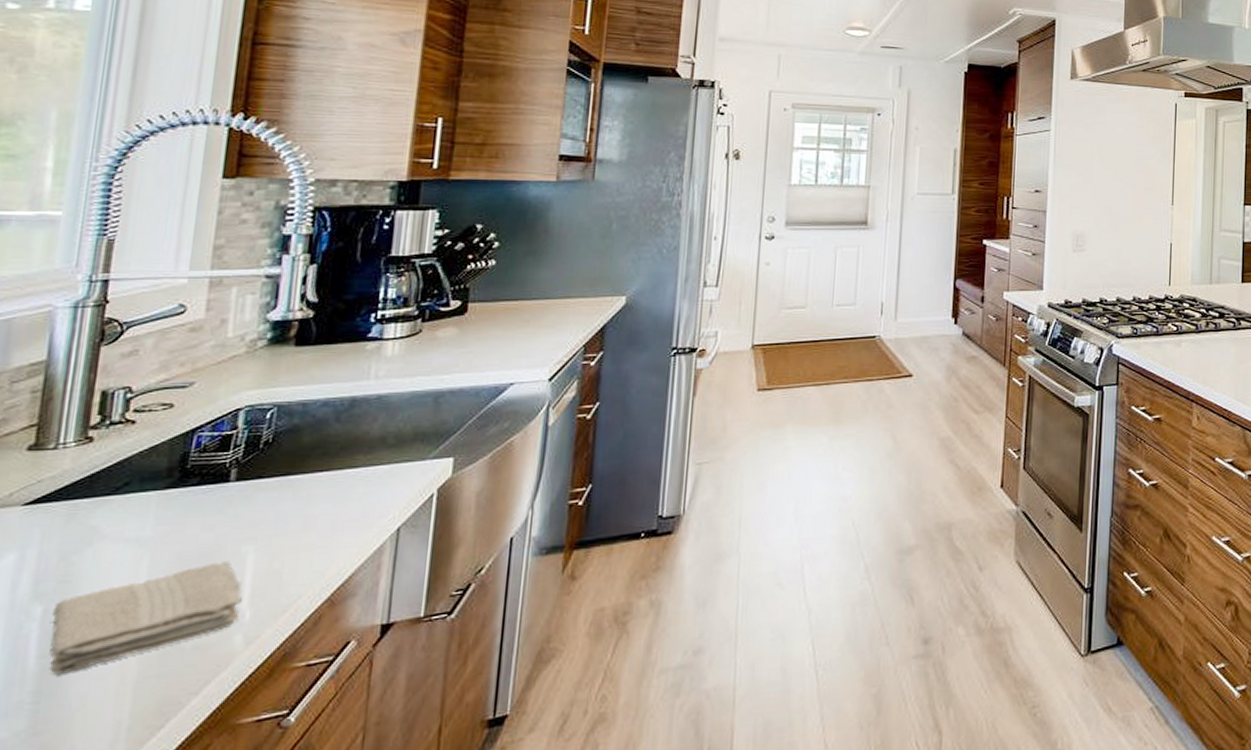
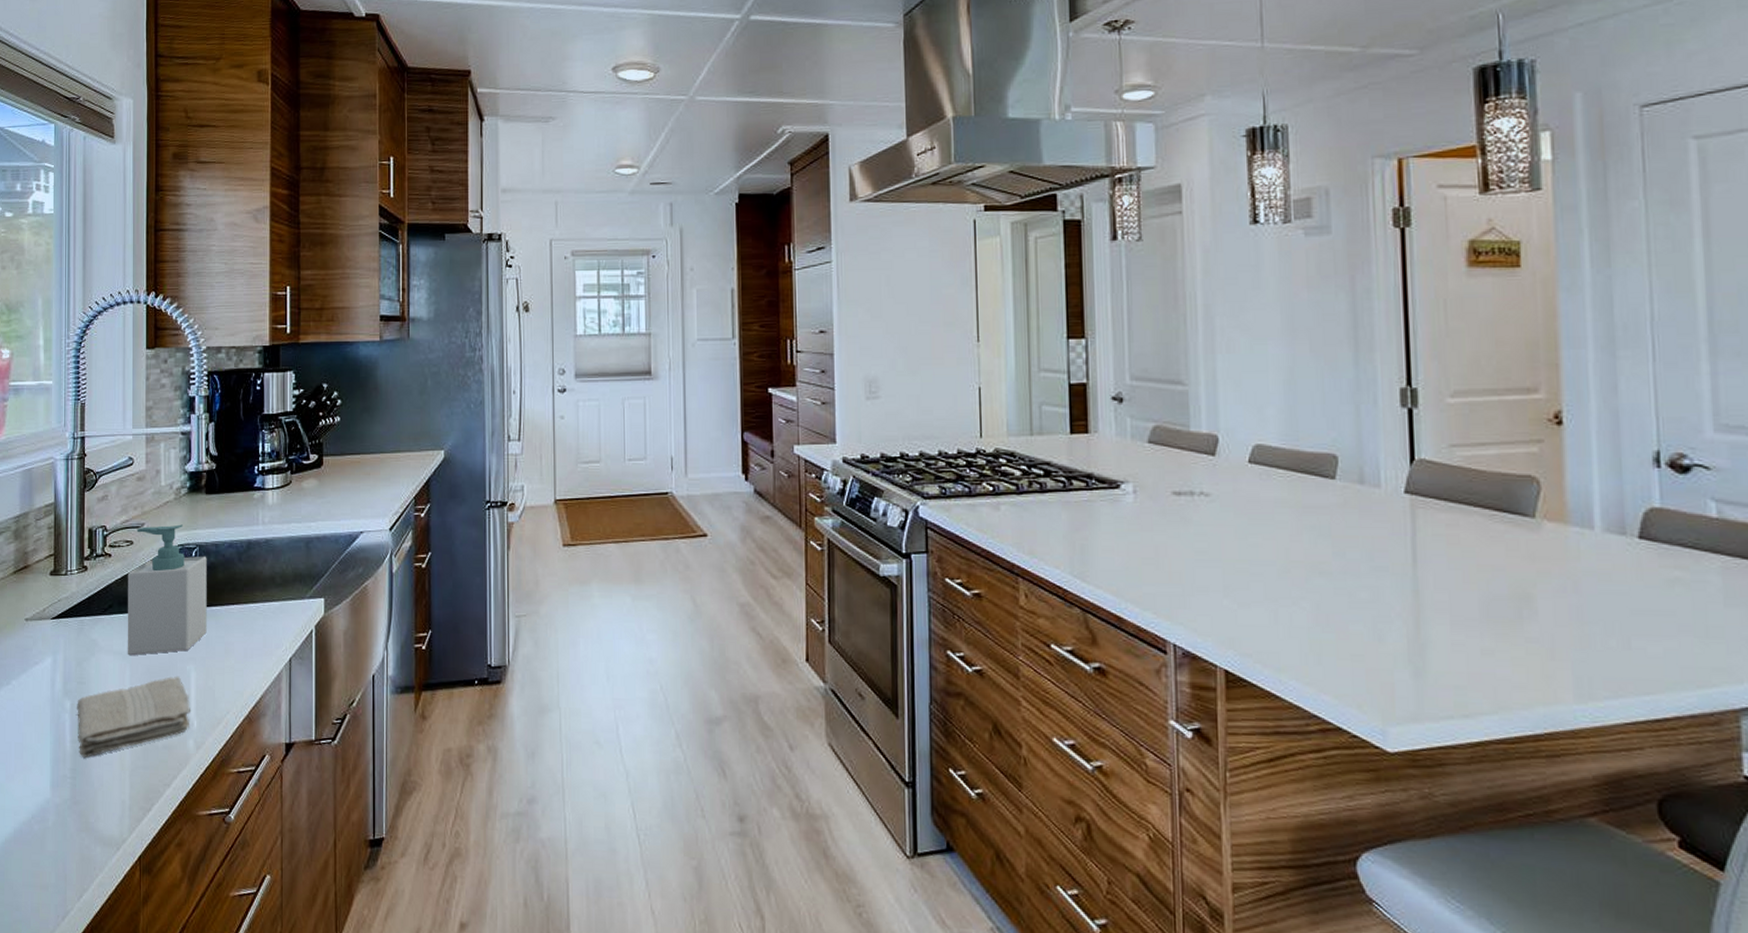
soap bottle: none [147,382,288,542] -> present [127,524,207,656]

